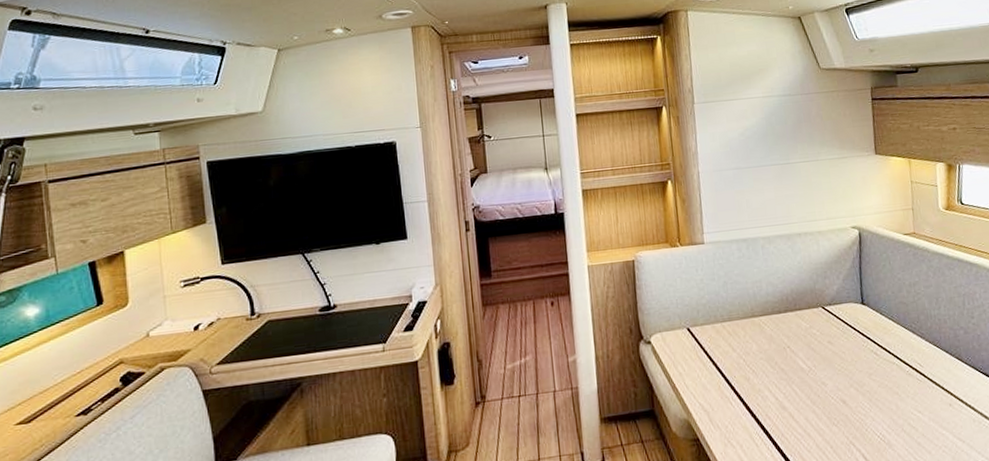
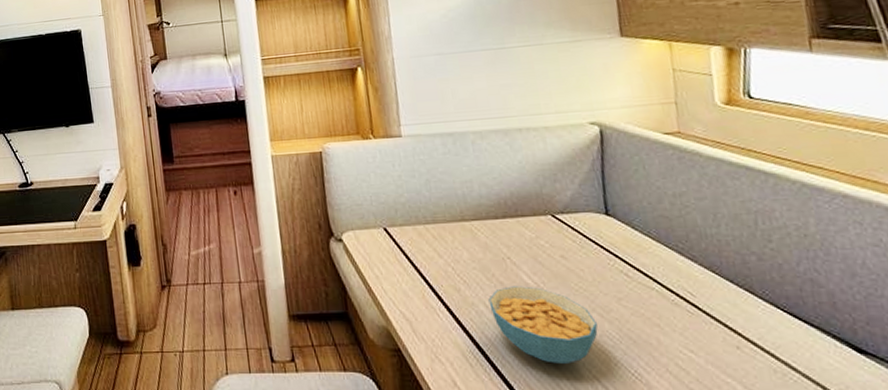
cereal bowl: none [772,370,854,435] -> present [488,286,598,364]

